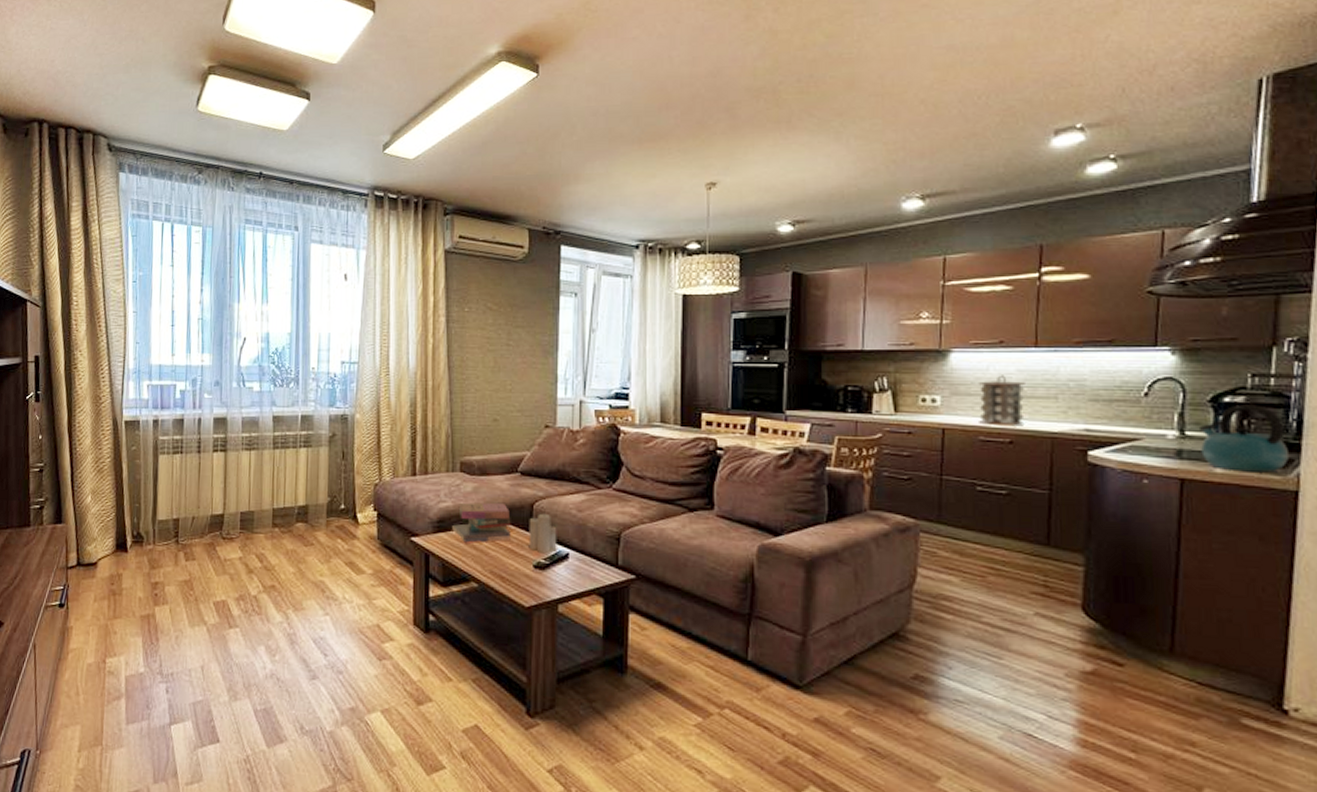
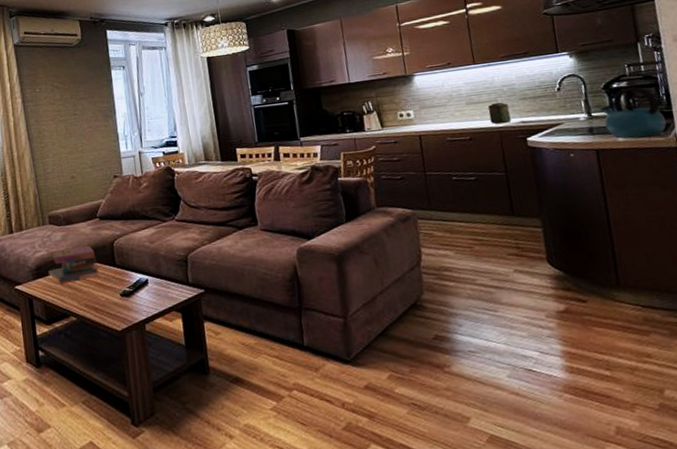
candle: present [528,512,557,554] -> none [111,247,138,284]
spice rack: present [978,375,1025,426] -> none [438,88,478,129]
canister: none [1042,401,1072,428] -> present [488,102,511,124]

